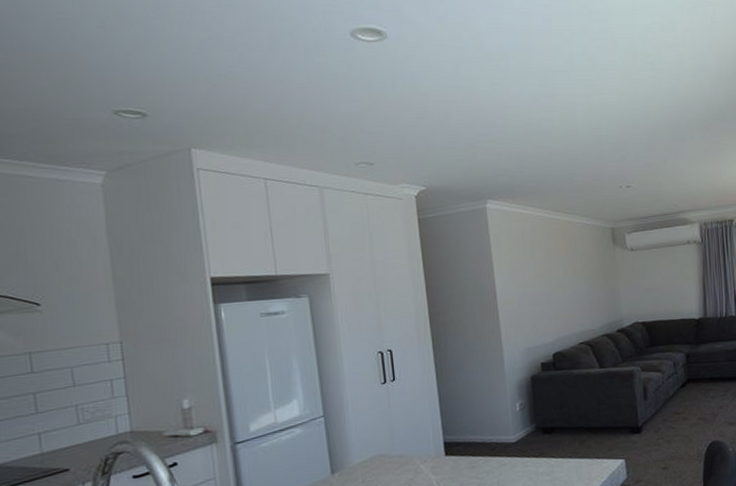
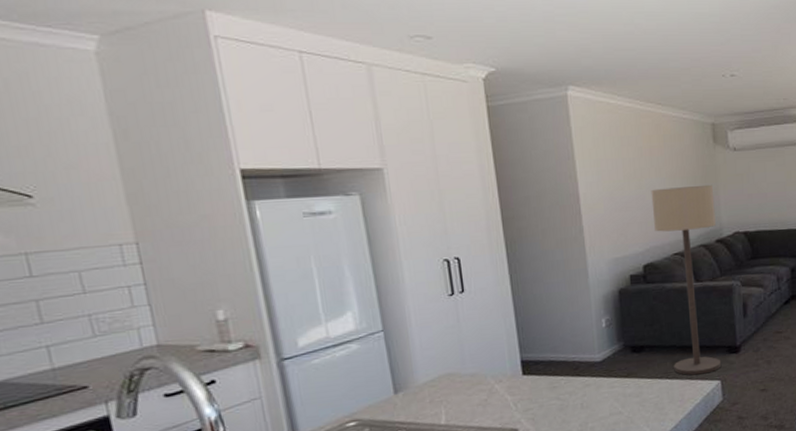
floor lamp: none [559,280,625,455] -> present [651,184,722,376]

